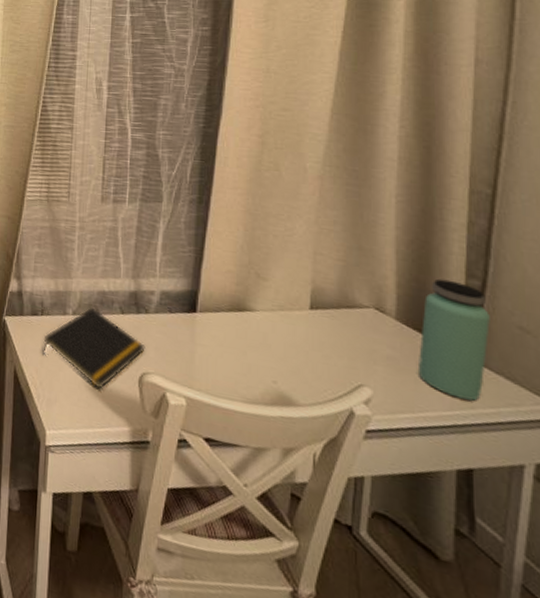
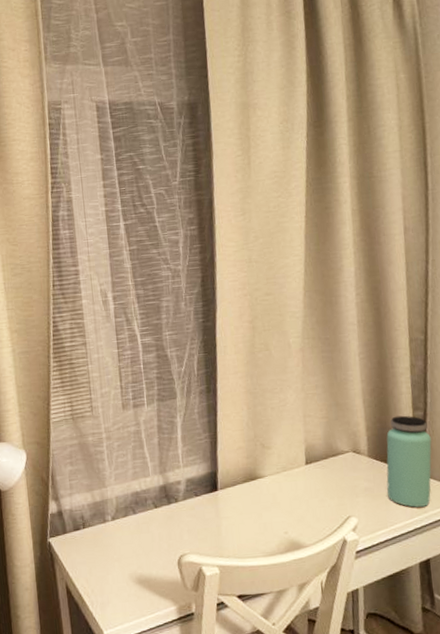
notepad: present [43,307,145,389] -> none [88,509,180,581]

